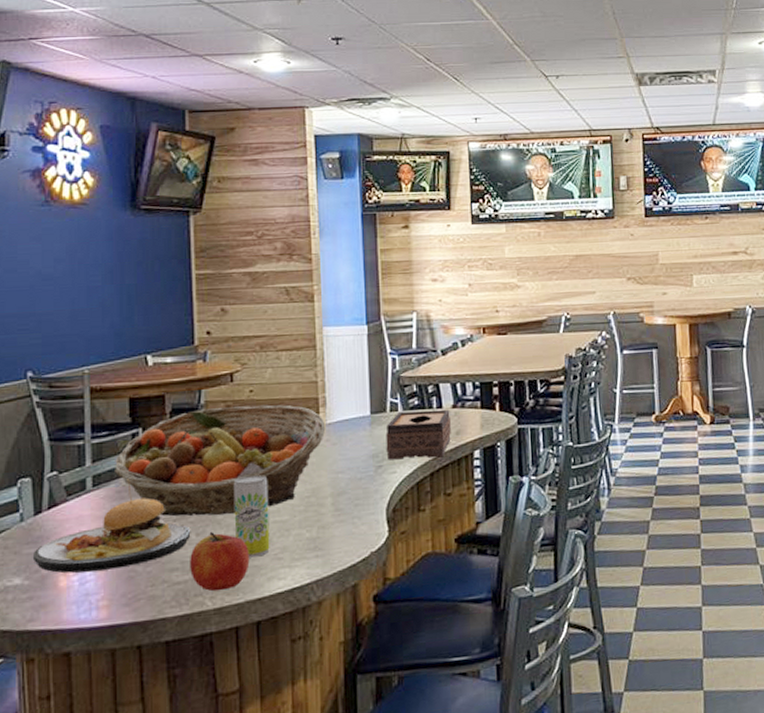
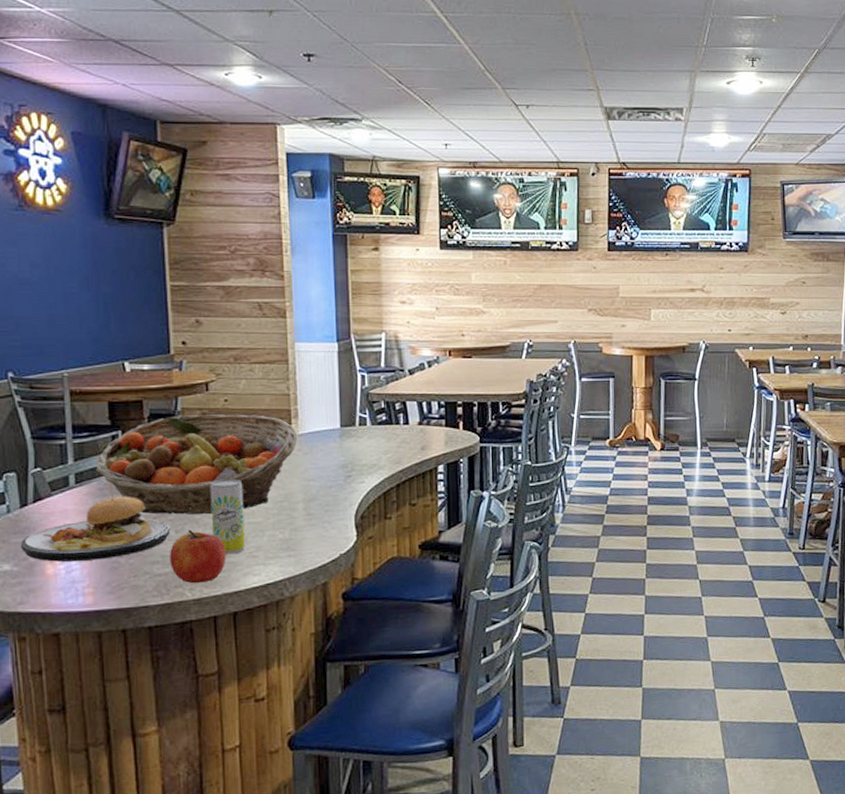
tissue box: present [385,409,451,460] -> none [355,426,417,471]

